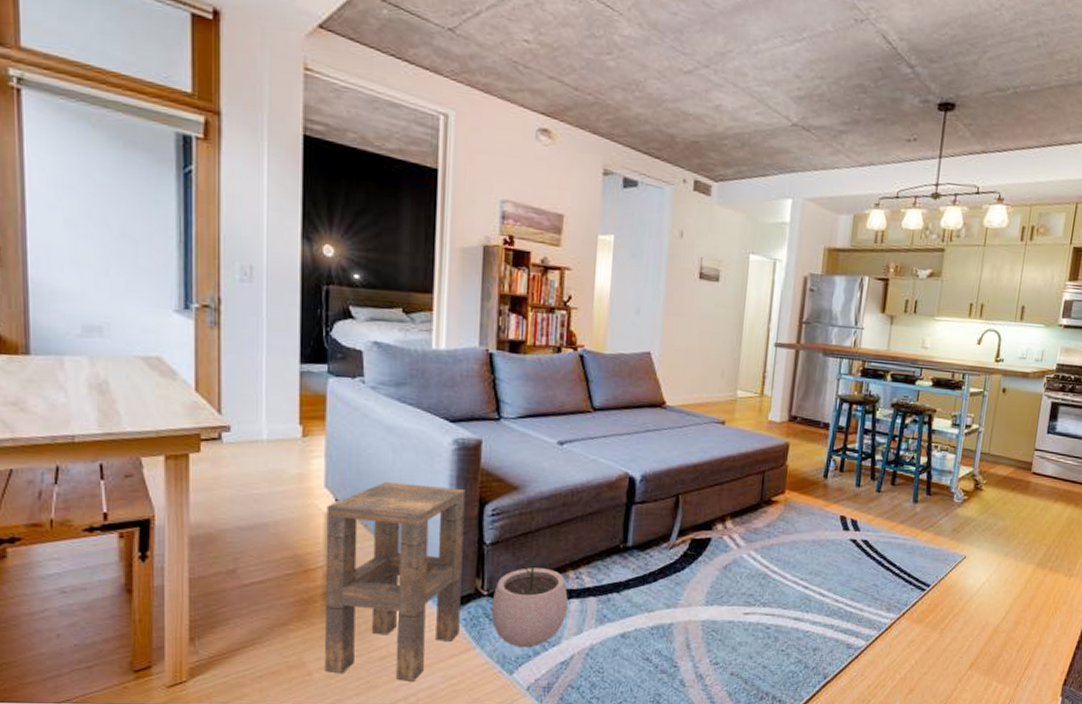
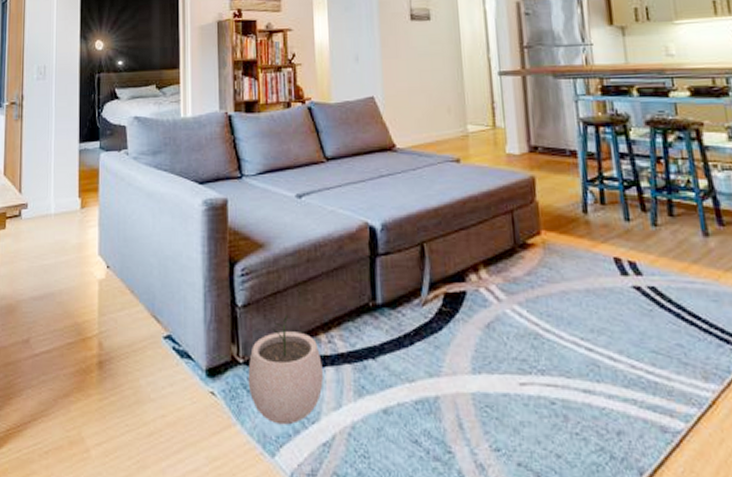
side table: present [324,482,466,681] -> none [99,247,219,462]

